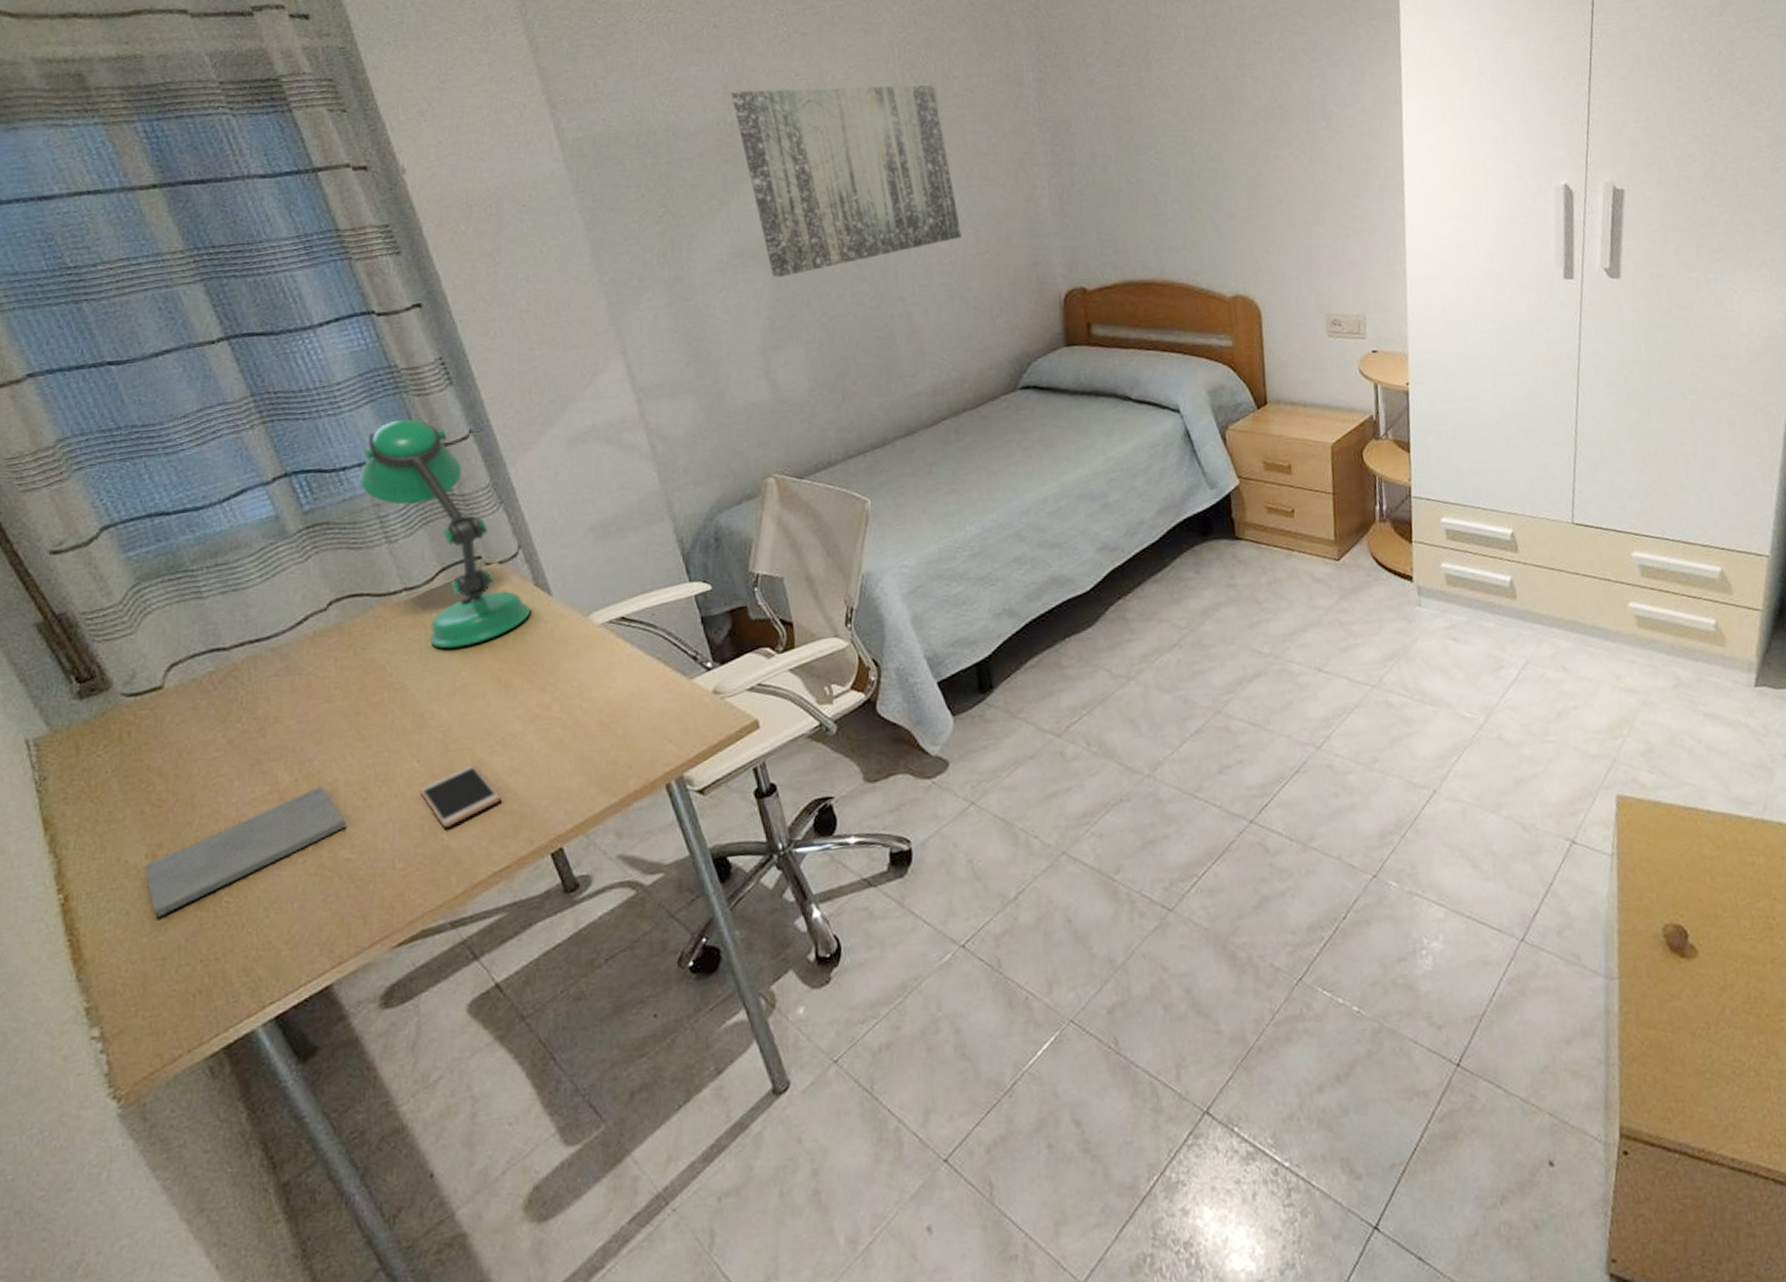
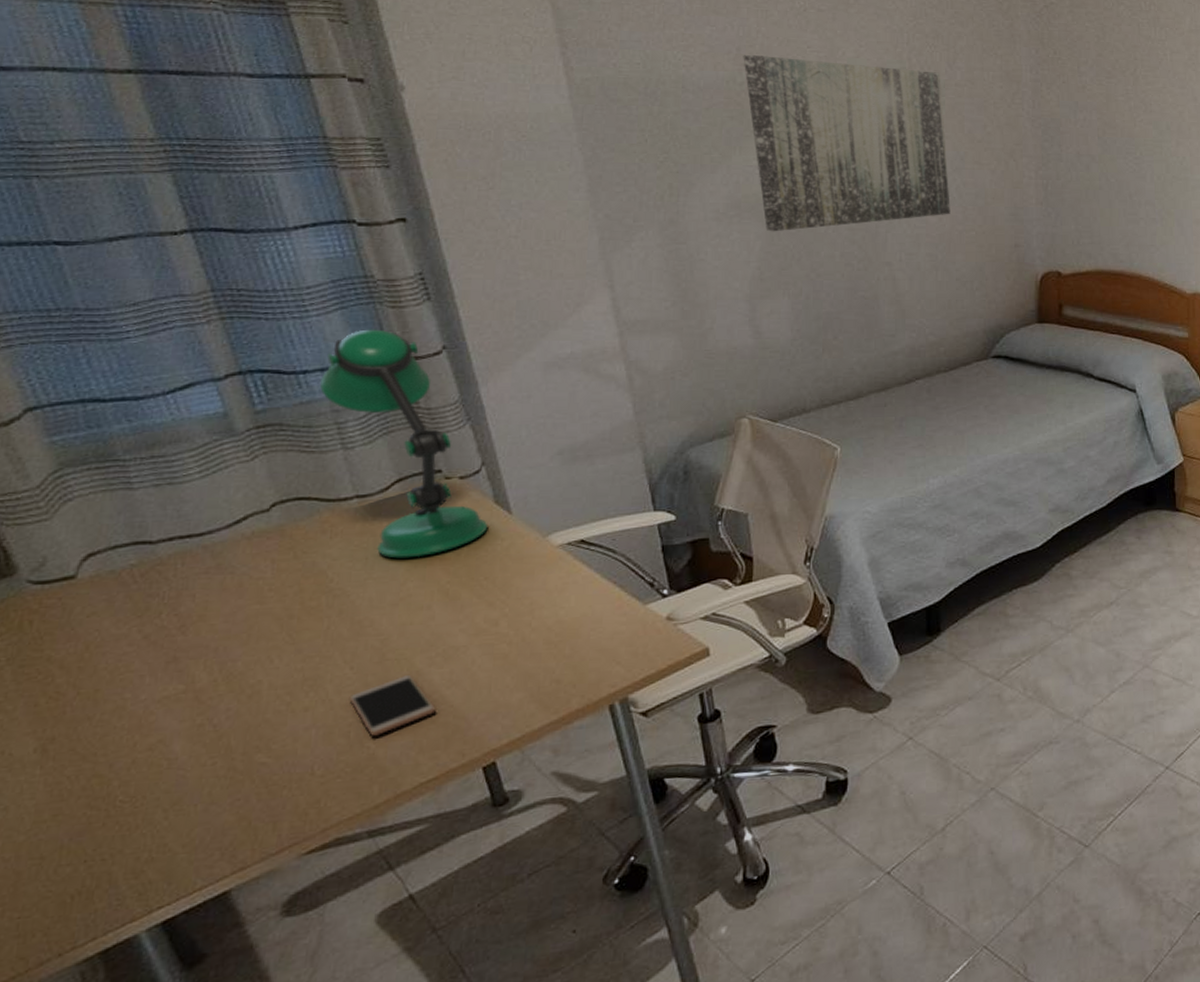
notepad: present [143,785,347,917] -> none [30,687,266,814]

